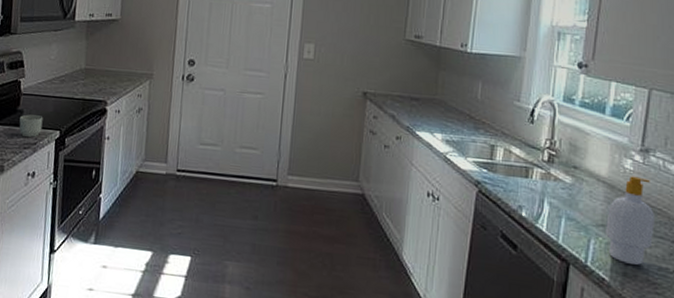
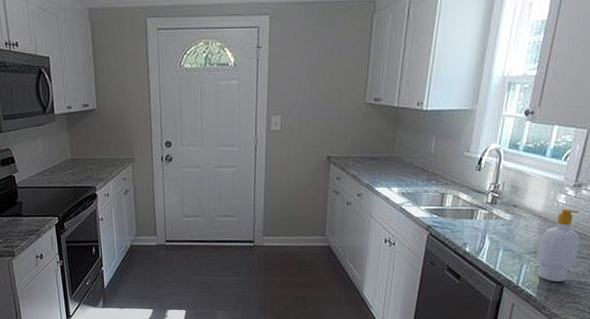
mug: present [19,114,43,137] -> none [20,205,42,225]

